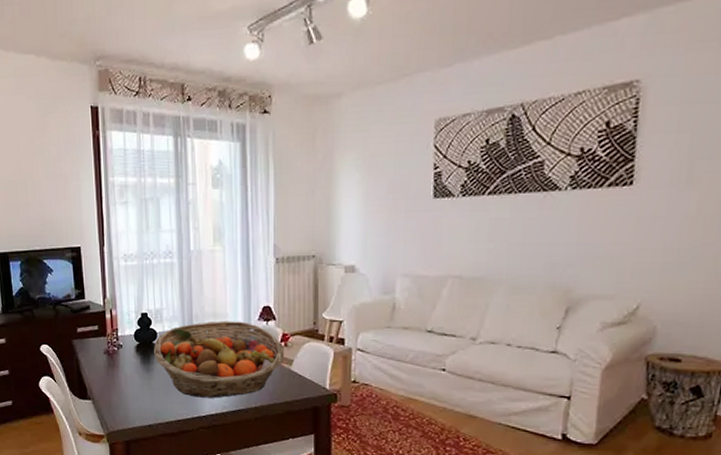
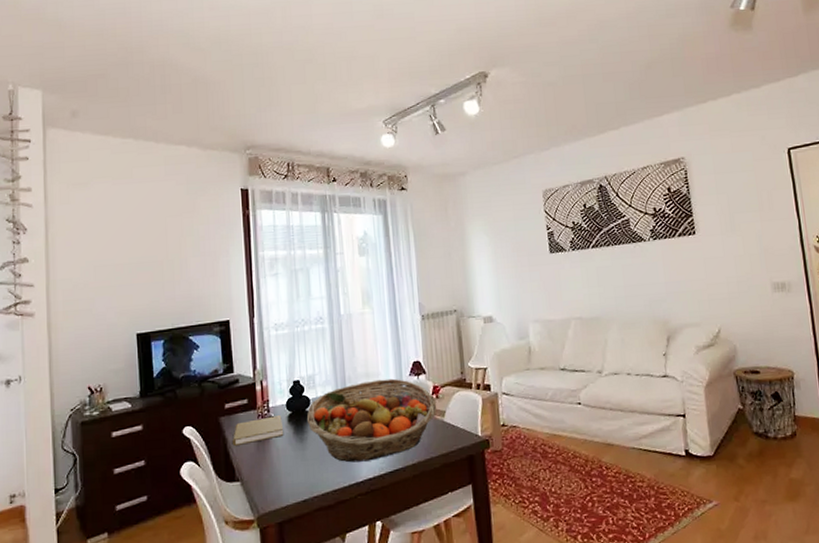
book: none [85,344,132,368] -> present [233,415,284,446]

